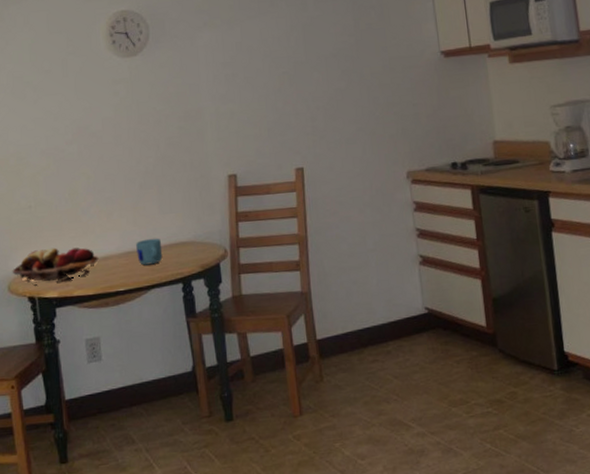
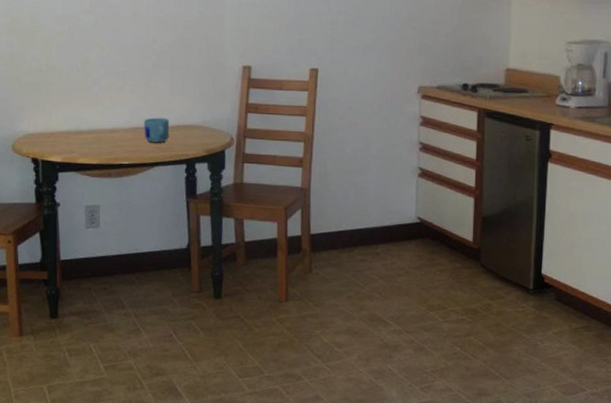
fruit basket: present [12,247,99,283] -> none [17,113,106,148]

